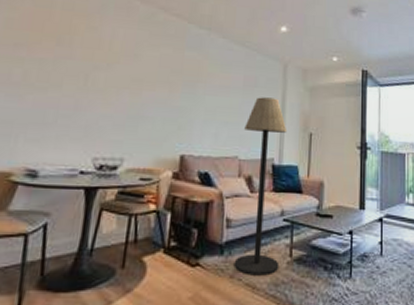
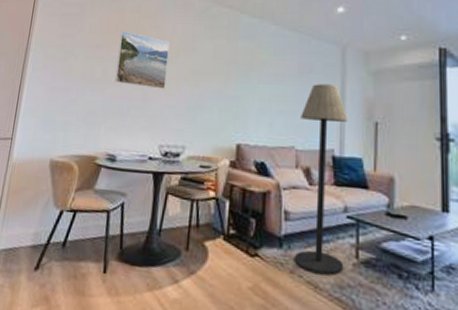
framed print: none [38,29,109,97] -> present [114,30,170,89]

